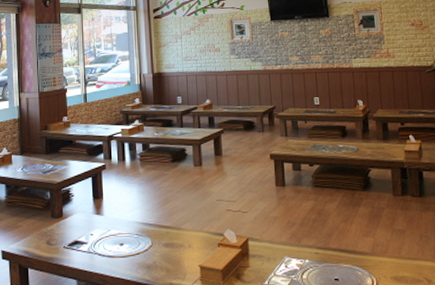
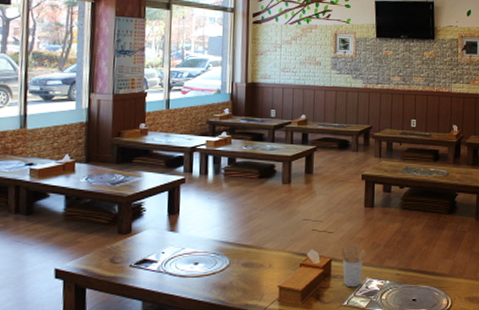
utensil holder: none [257,222,283,267] -> present [341,243,367,288]

